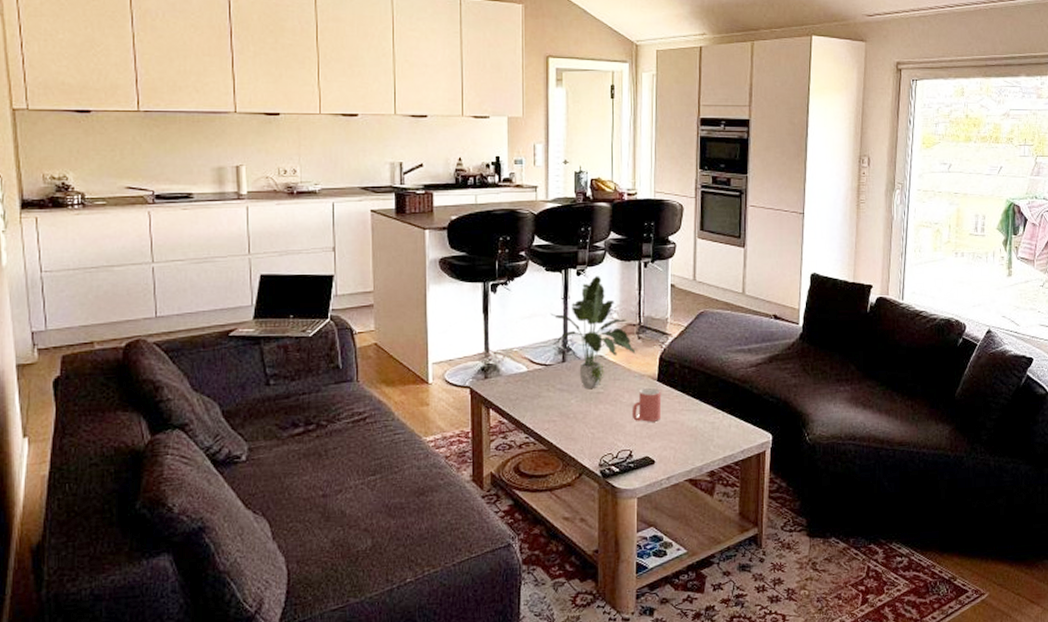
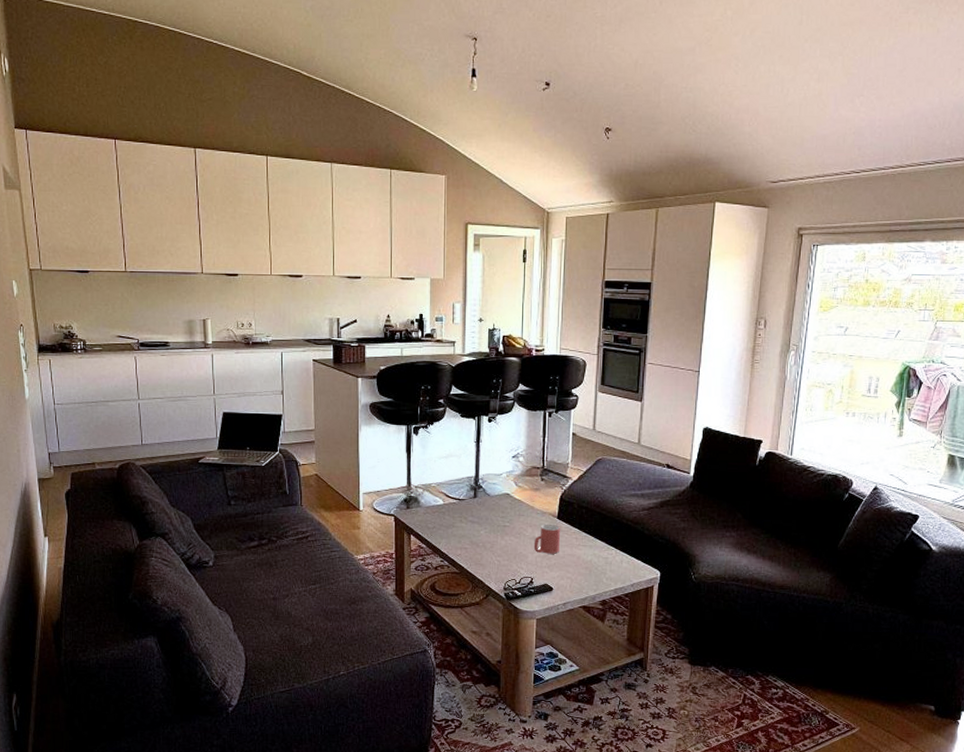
potted plant: present [550,276,636,388] -> none [464,423,539,522]

